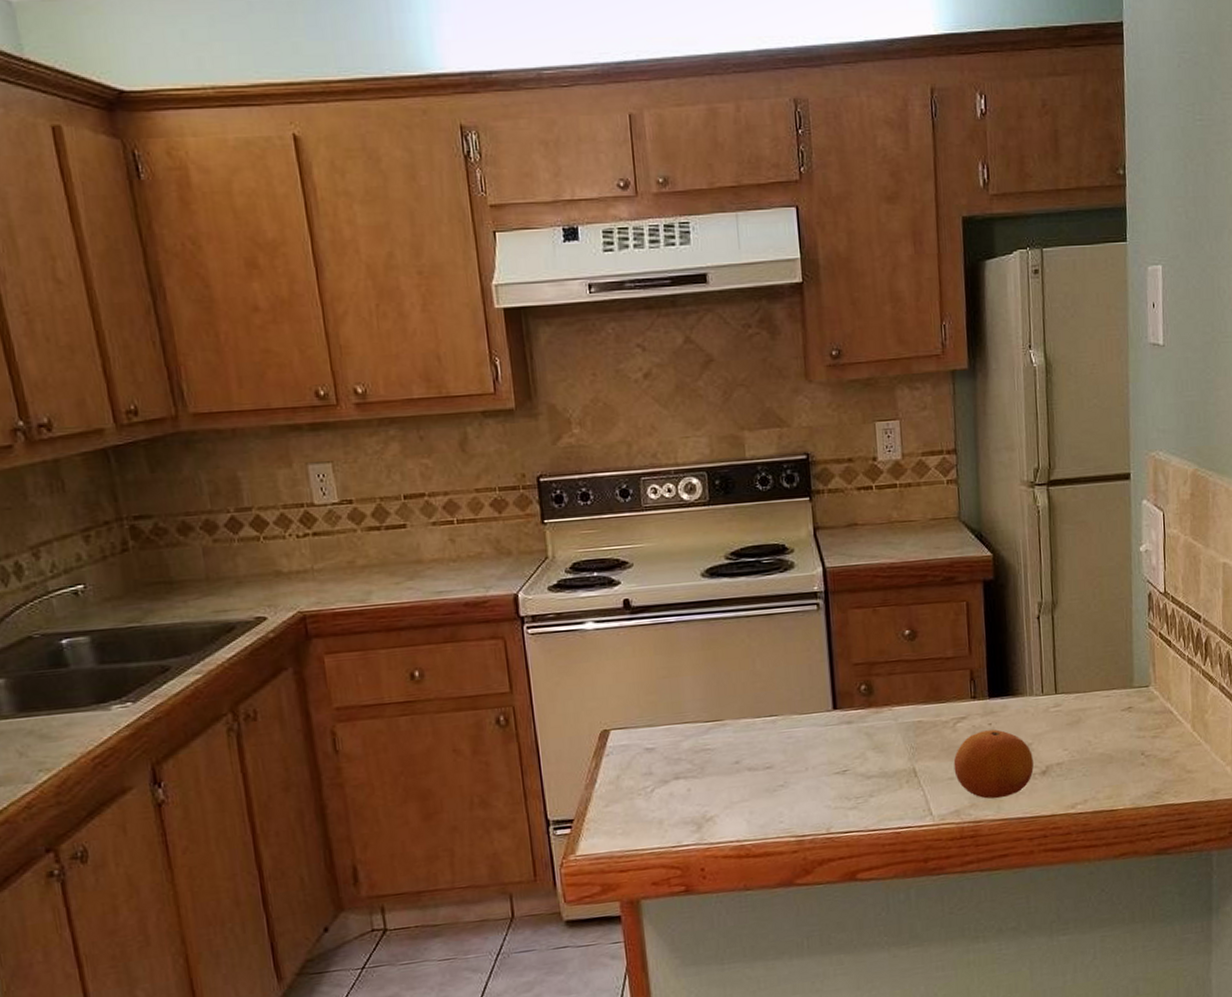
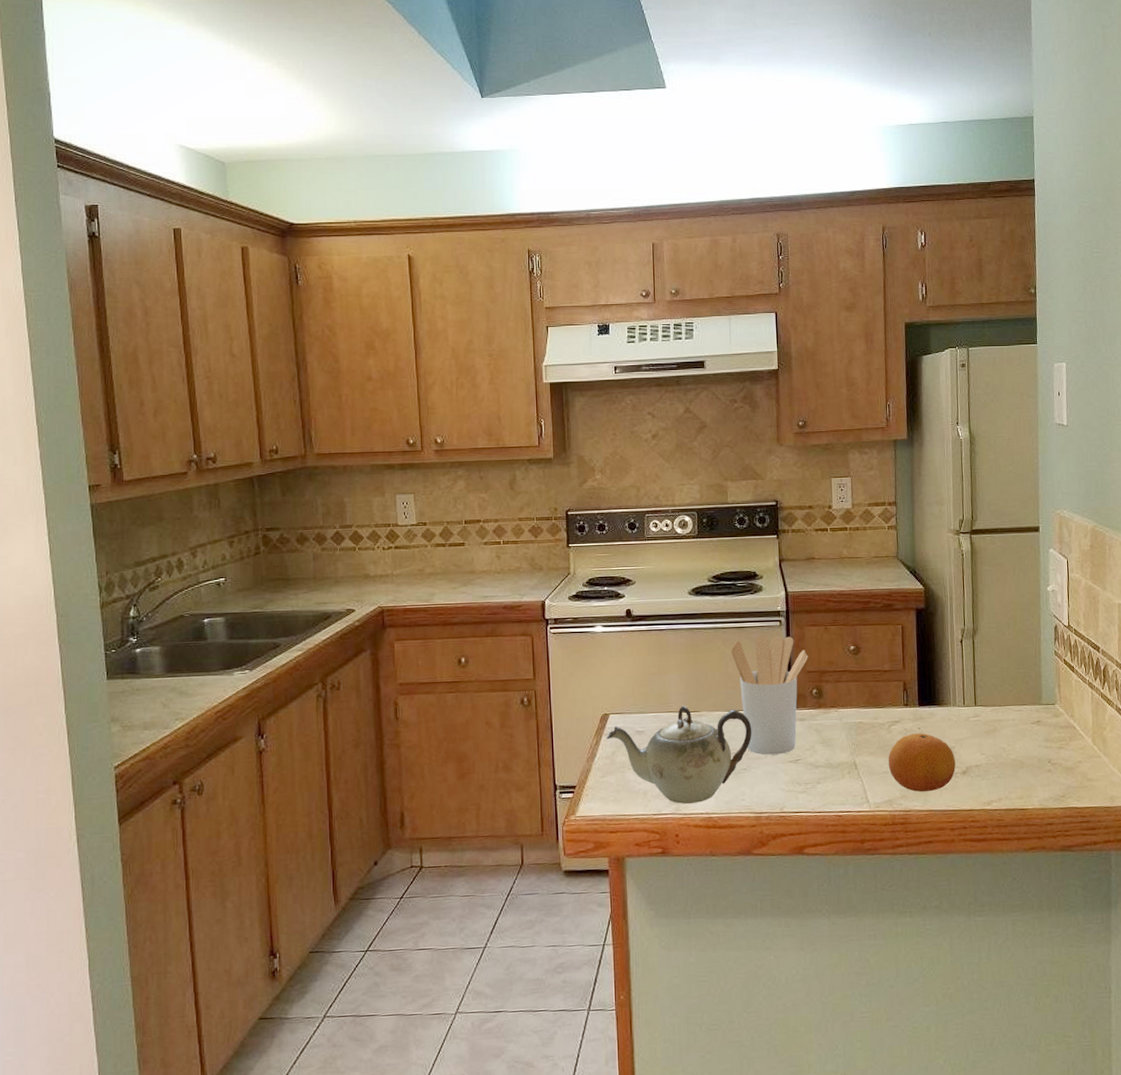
teapot: none [608,714,789,832] -> present [606,706,752,804]
utensil holder: none [758,622,854,768] -> present [731,635,809,755]

